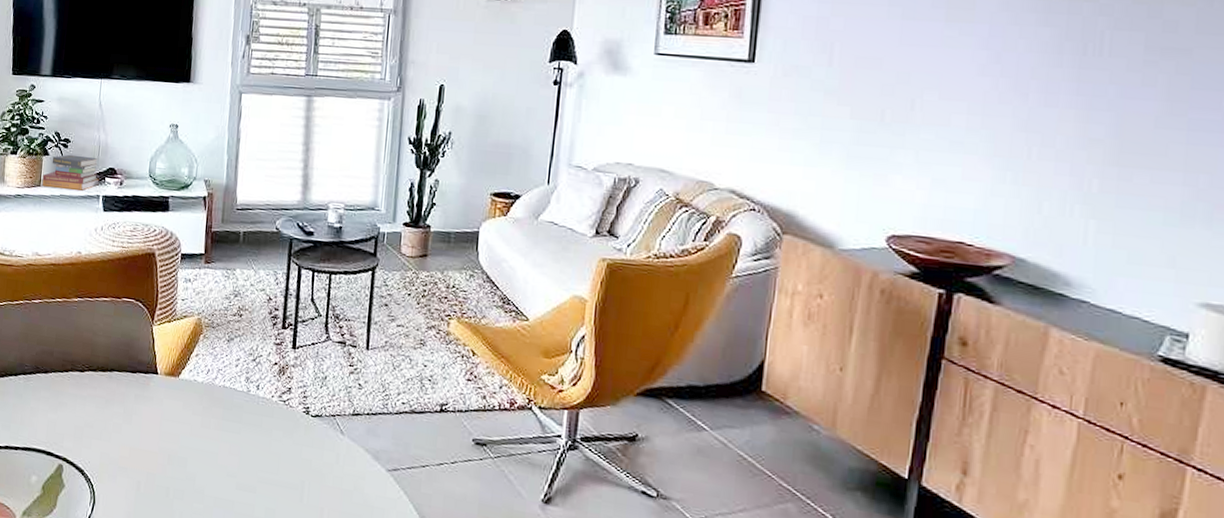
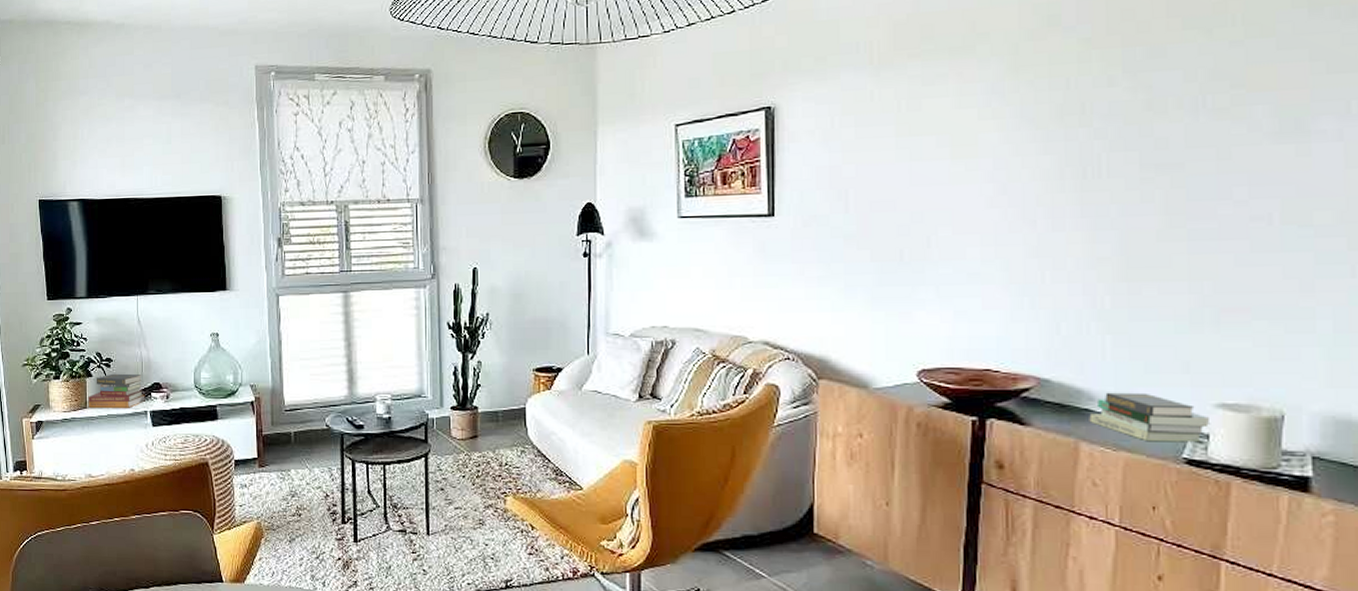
books: none [1062,279,1191,342] -> present [1089,392,1209,443]

